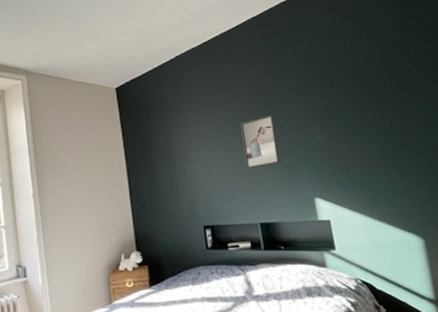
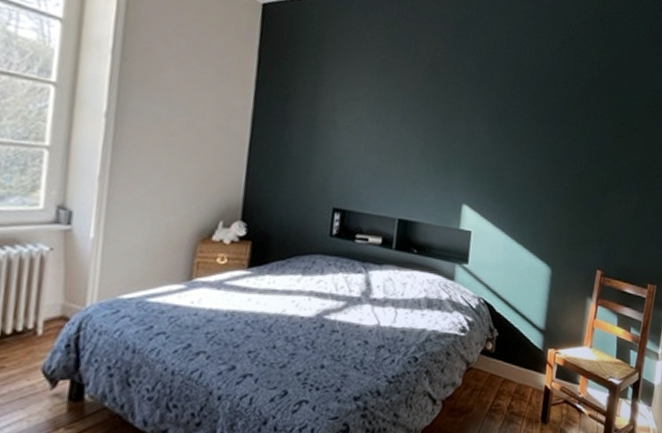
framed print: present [240,114,280,169] -> none [400,97,445,157]

